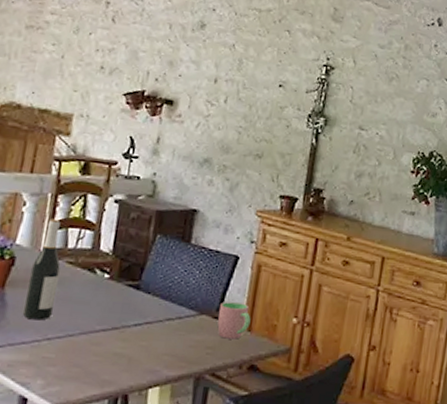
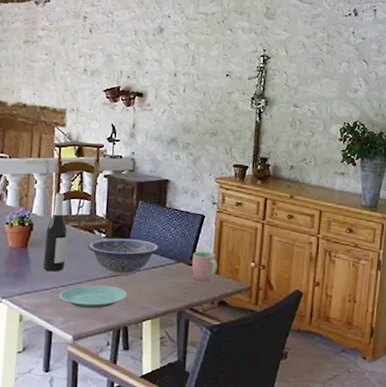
plate: none [41,339,131,371] -> present [59,285,127,309]
decorative bowl: none [85,280,179,330] -> present [87,238,160,277]

